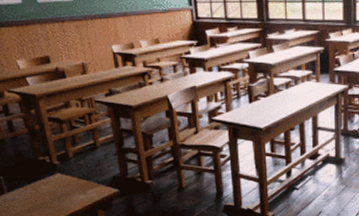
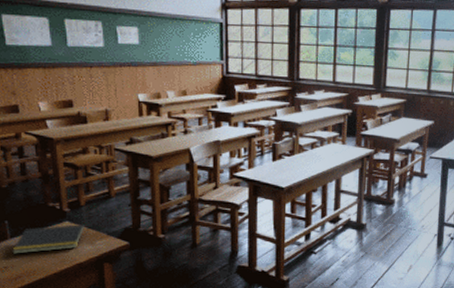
notepad: none [10,175,75,207] -> present [12,224,84,254]

